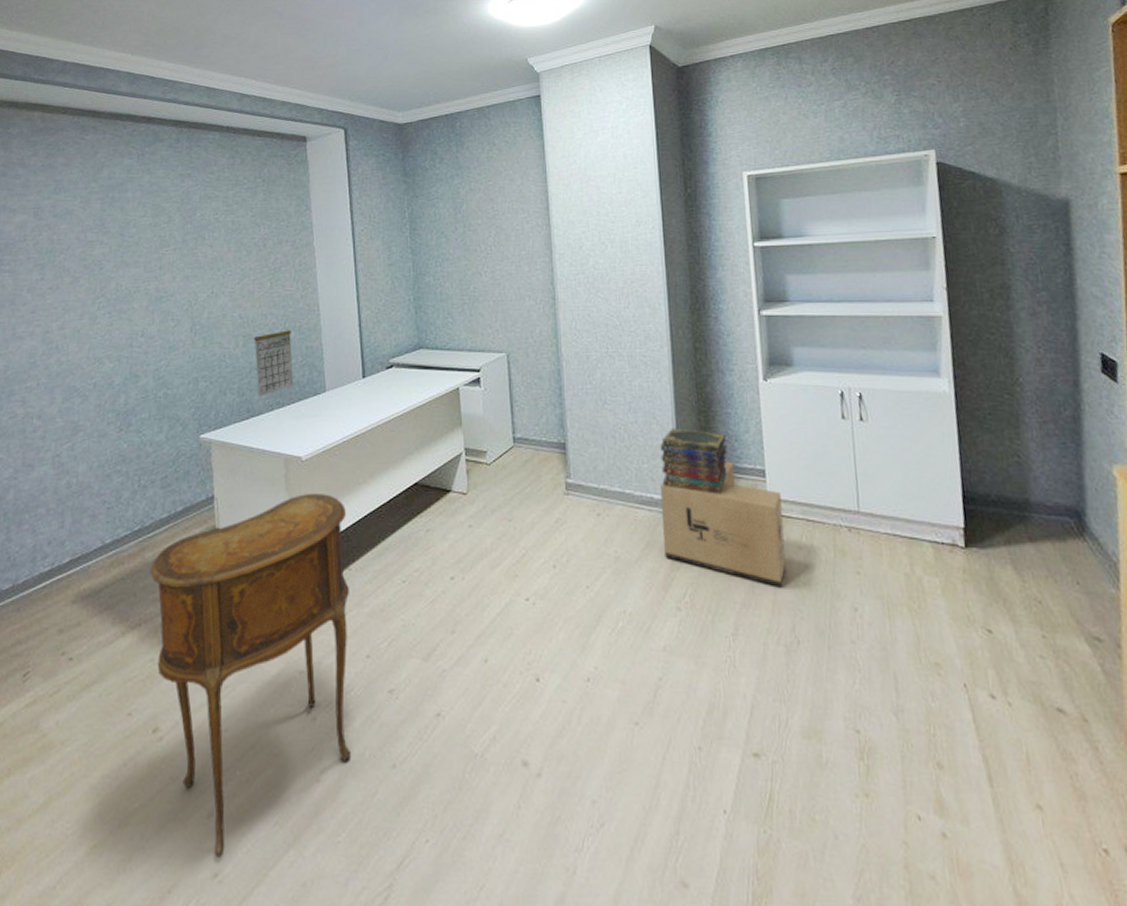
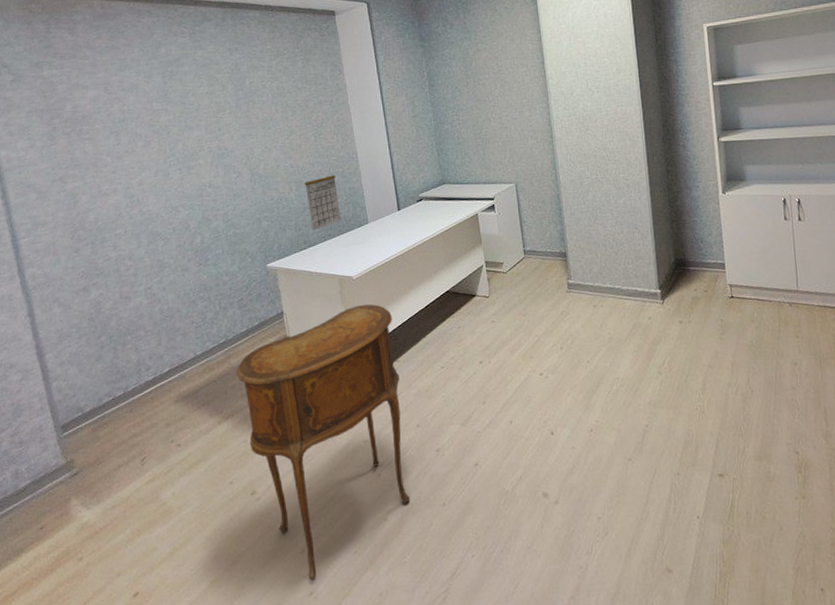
cardboard box: present [659,461,787,588] -> none [642,258,743,352]
book stack: present [660,427,728,495] -> none [641,235,695,285]

